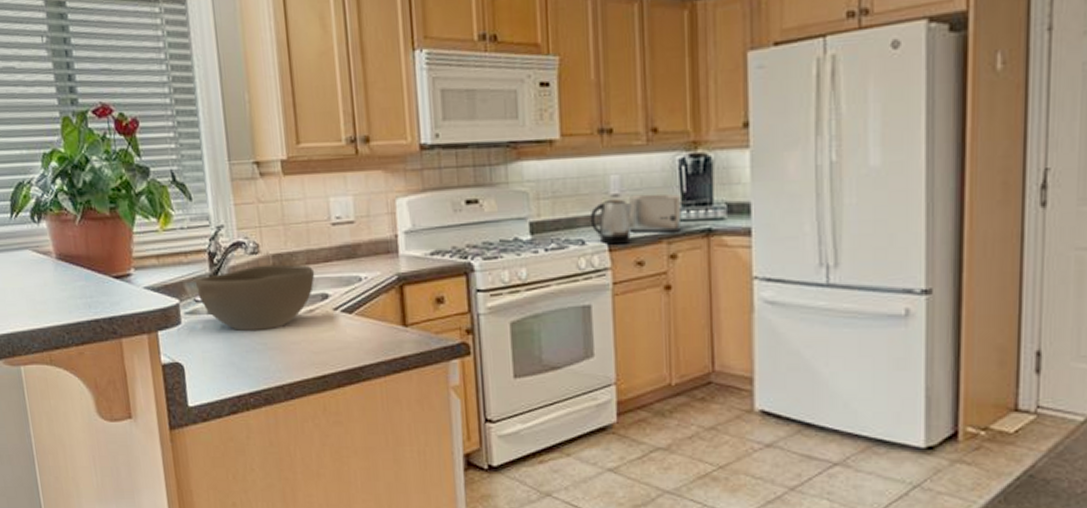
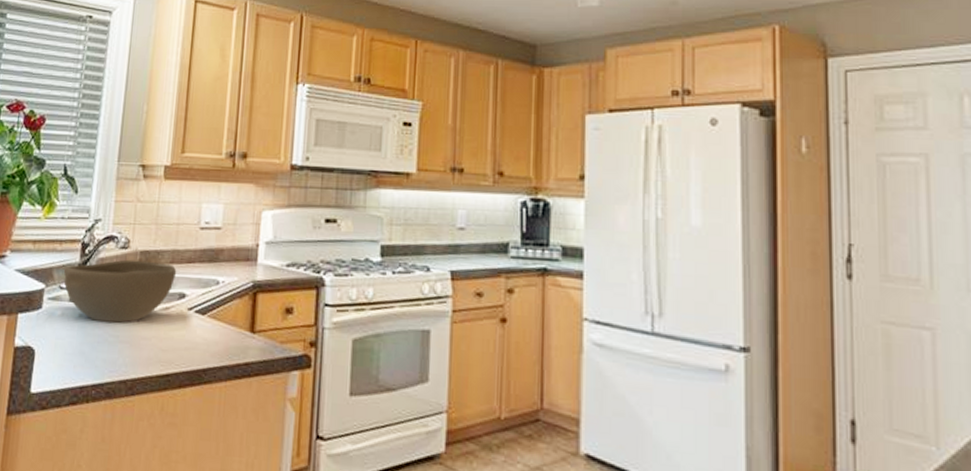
kettle: present [590,198,632,245] -> none [436,231,475,275]
toaster: present [628,193,685,234] -> none [471,229,524,270]

